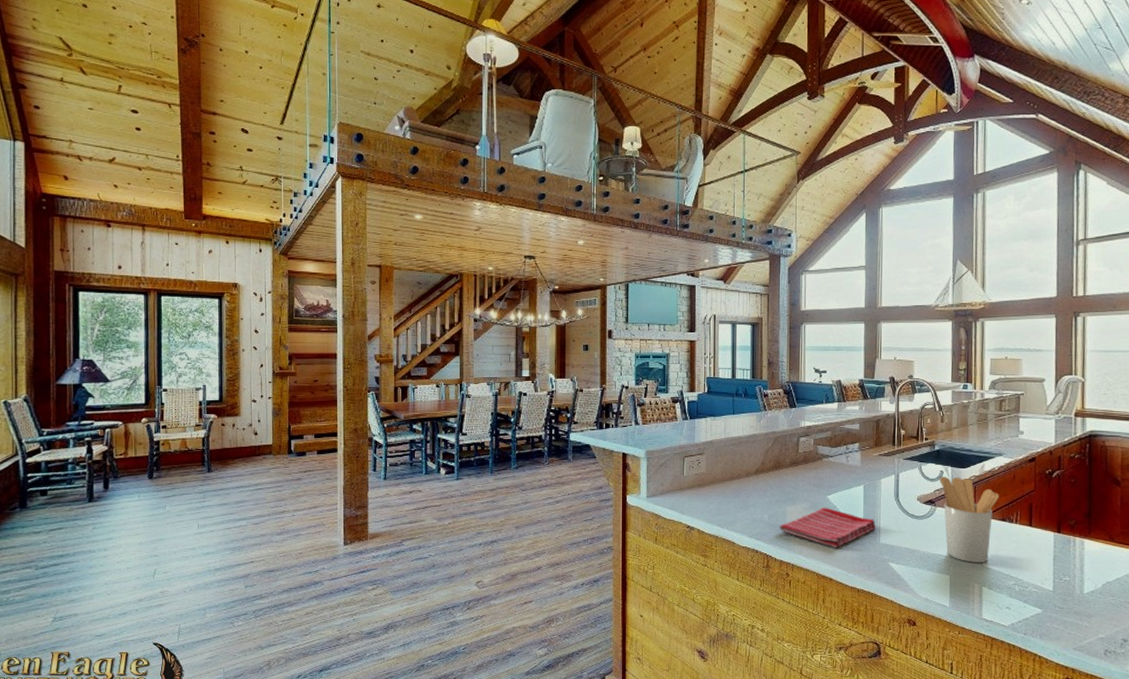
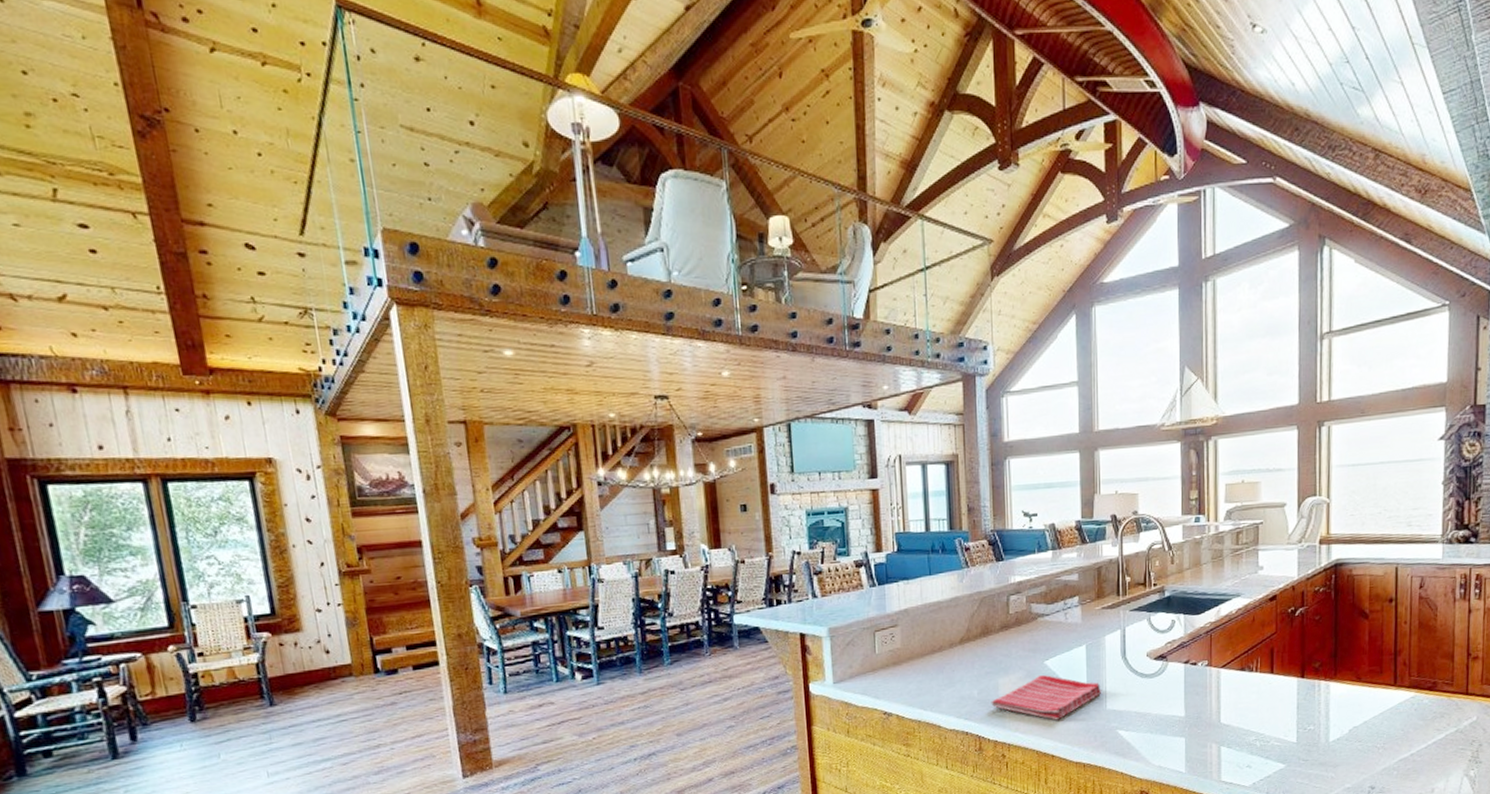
utensil holder: present [939,476,999,563] -> none [1170,626,1237,721]

